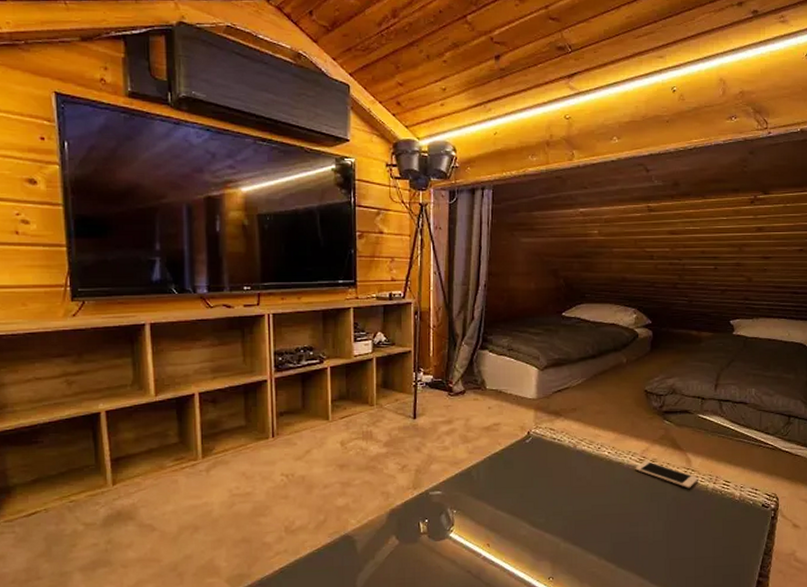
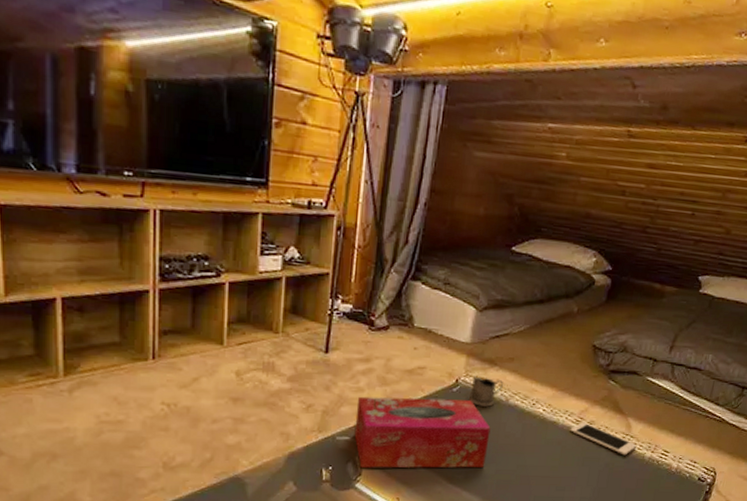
tissue box: none [444,449,564,518] -> present [354,396,491,468]
tea glass holder: none [540,427,569,454] -> present [468,376,503,407]

